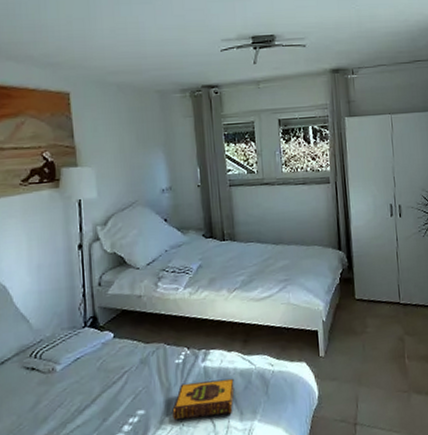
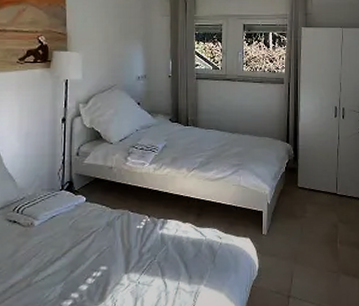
hardback book: present [172,378,235,421] -> none [131,246,186,278]

